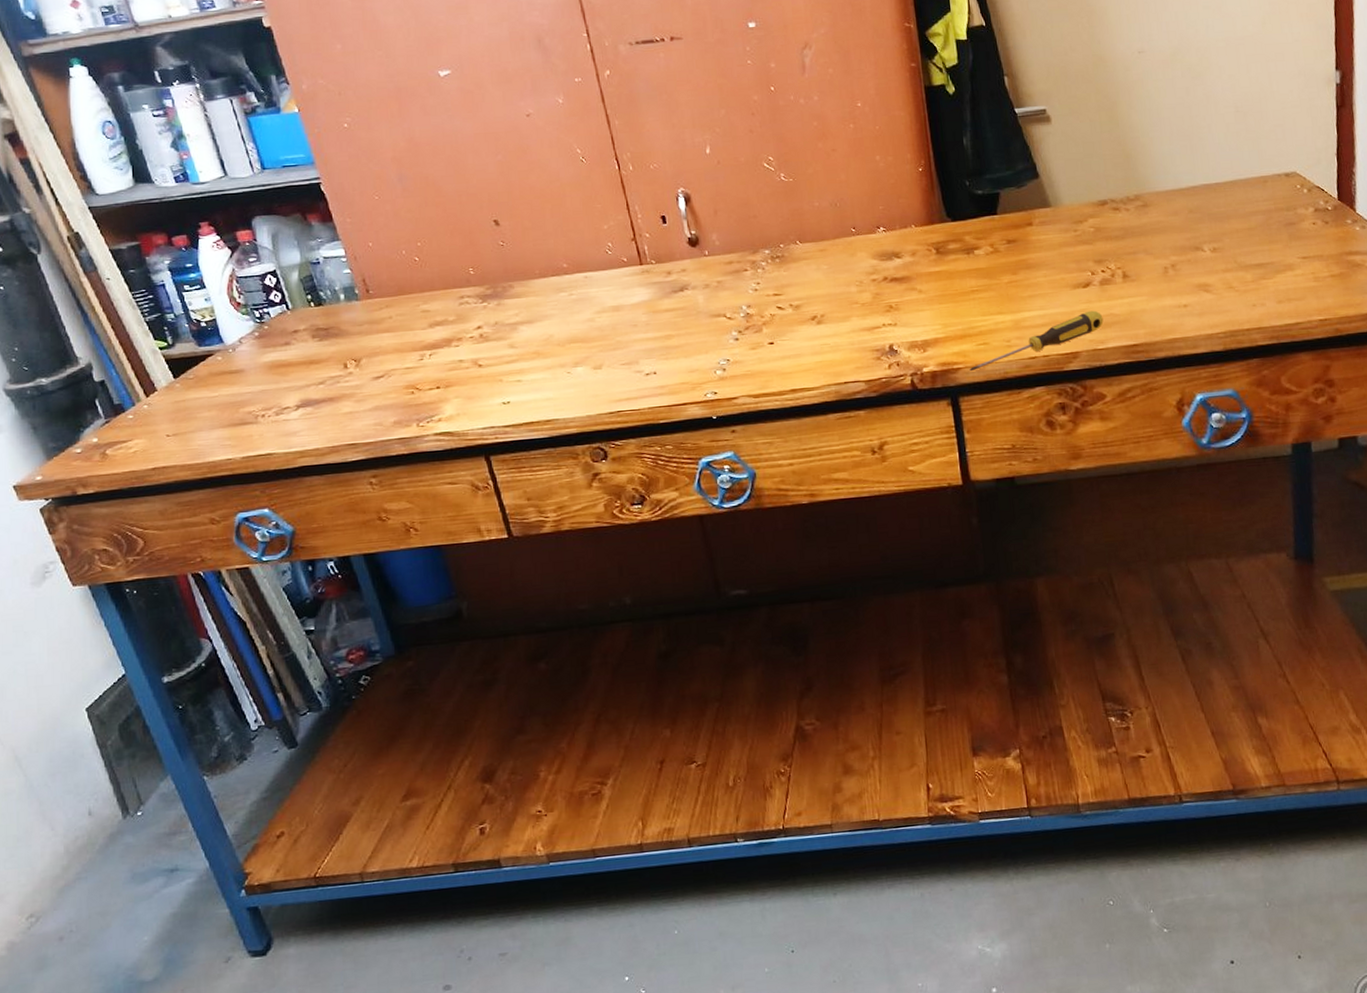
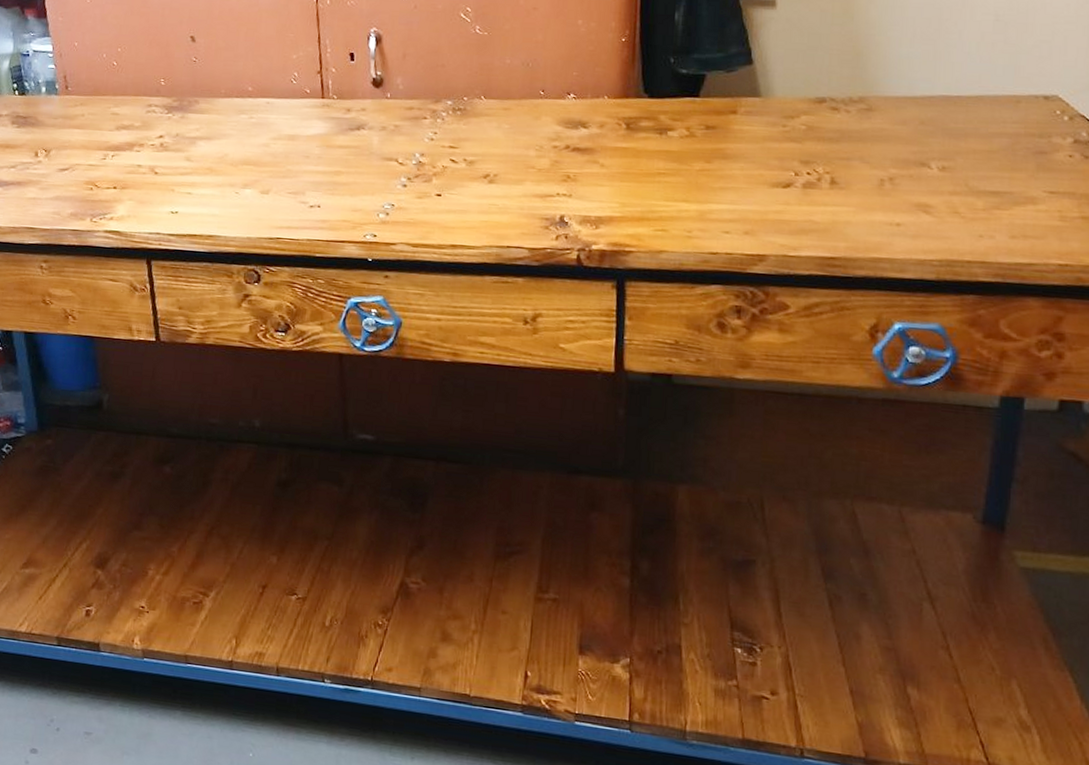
screwdriver: present [969,310,1104,372] -> none [642,213,800,257]

